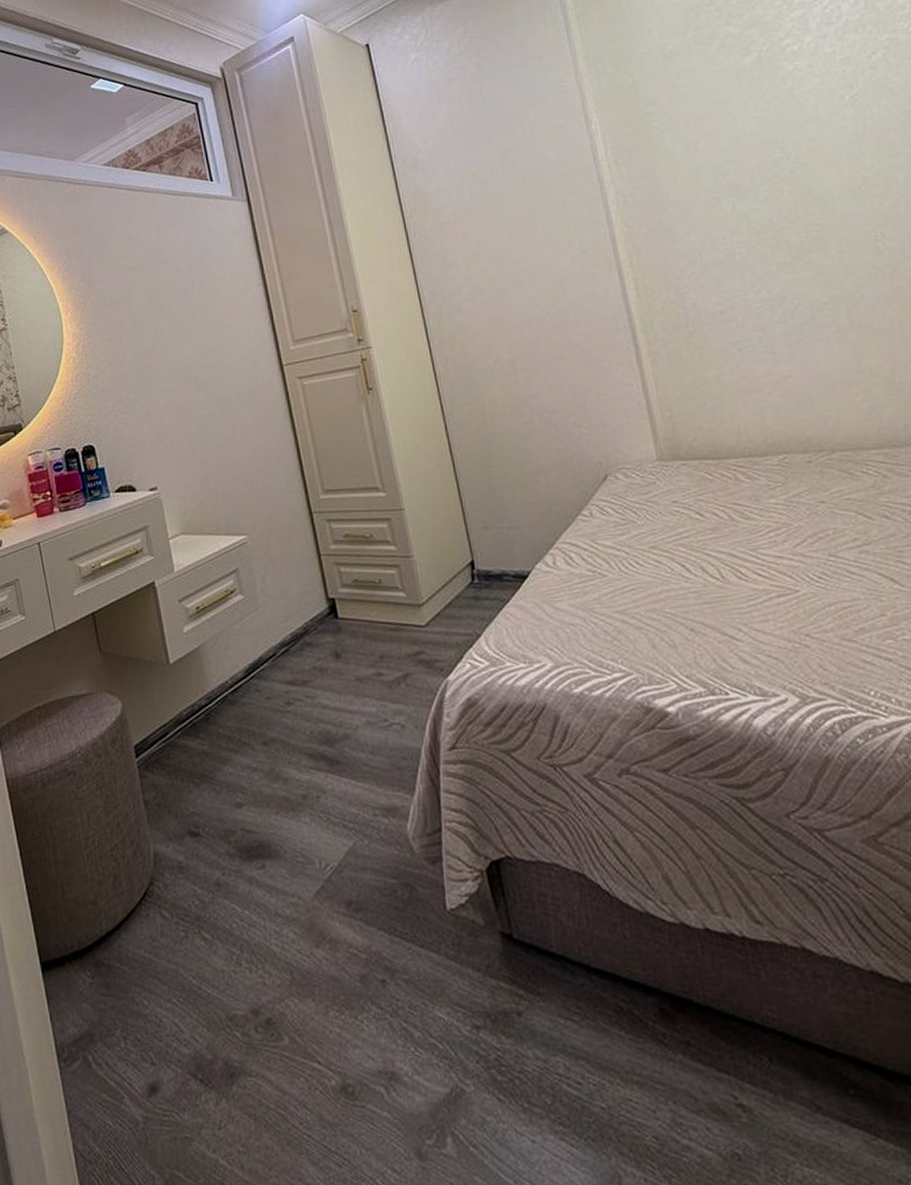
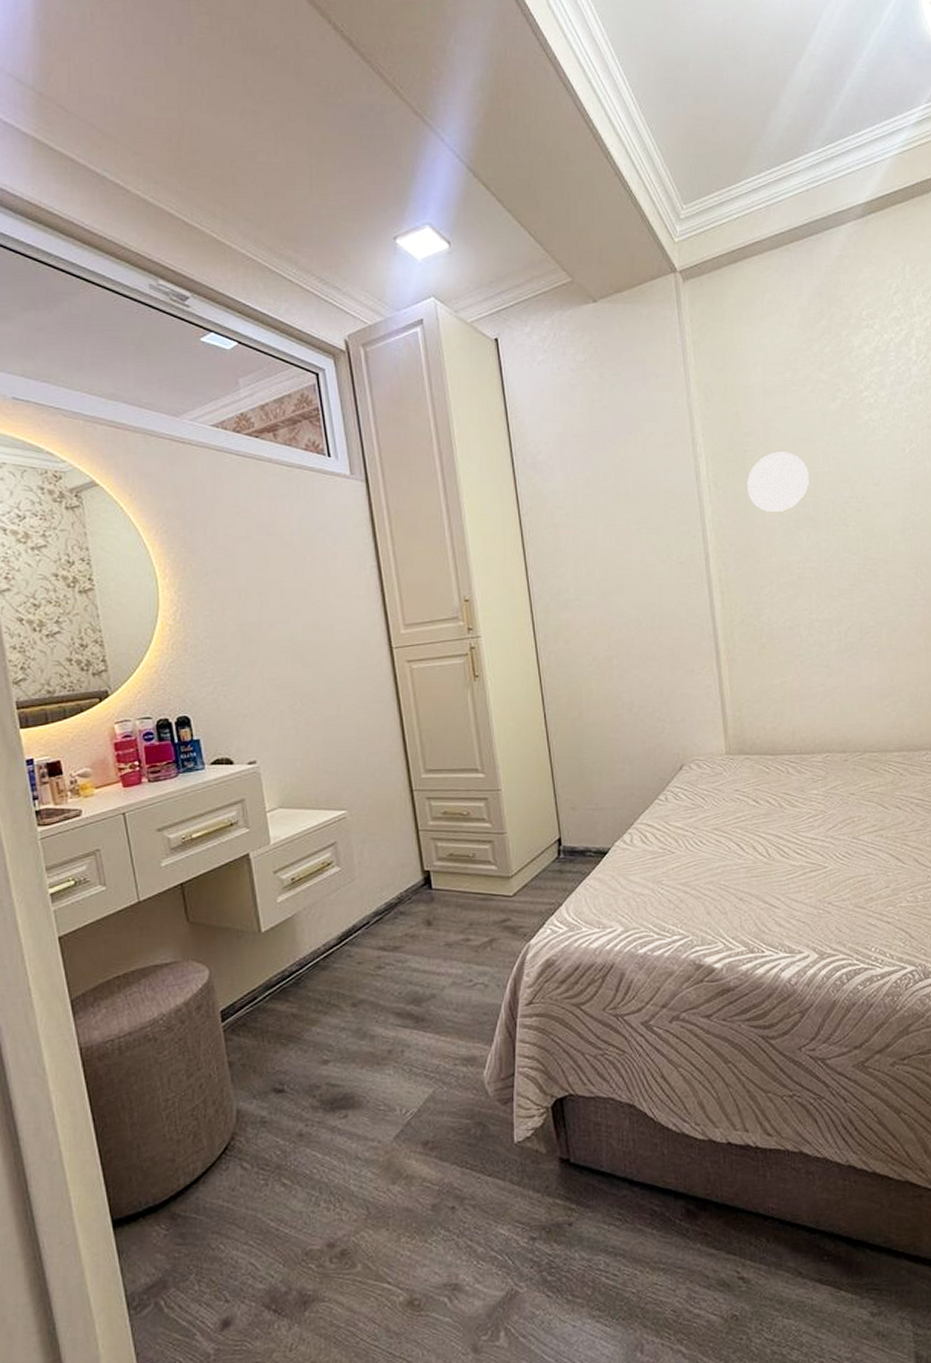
decorative plate: none [653,117,728,186] -> present [747,452,809,513]

